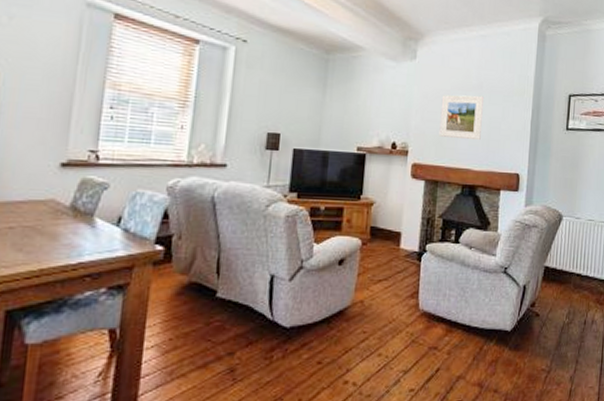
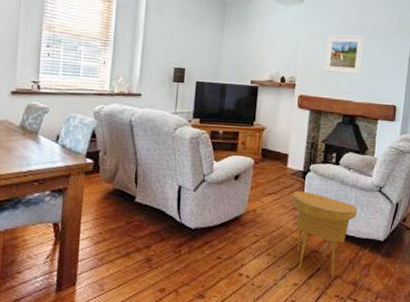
side table: none [406,275,481,379] -> present [292,190,357,277]

